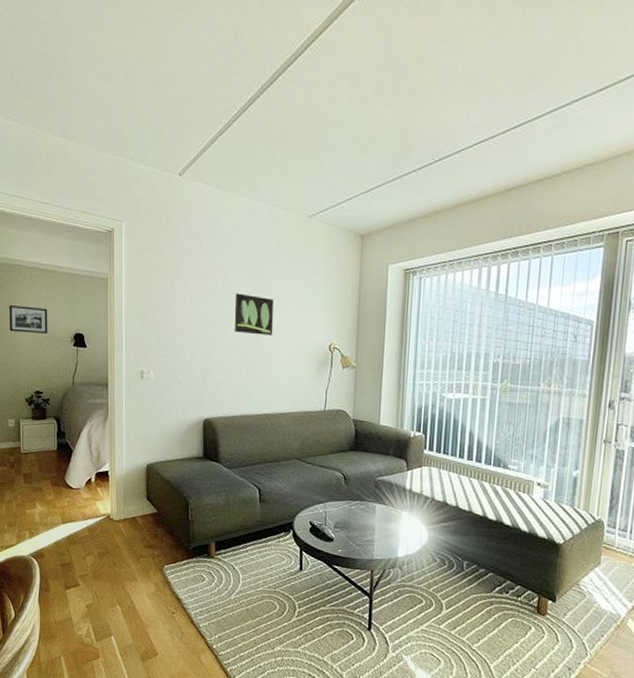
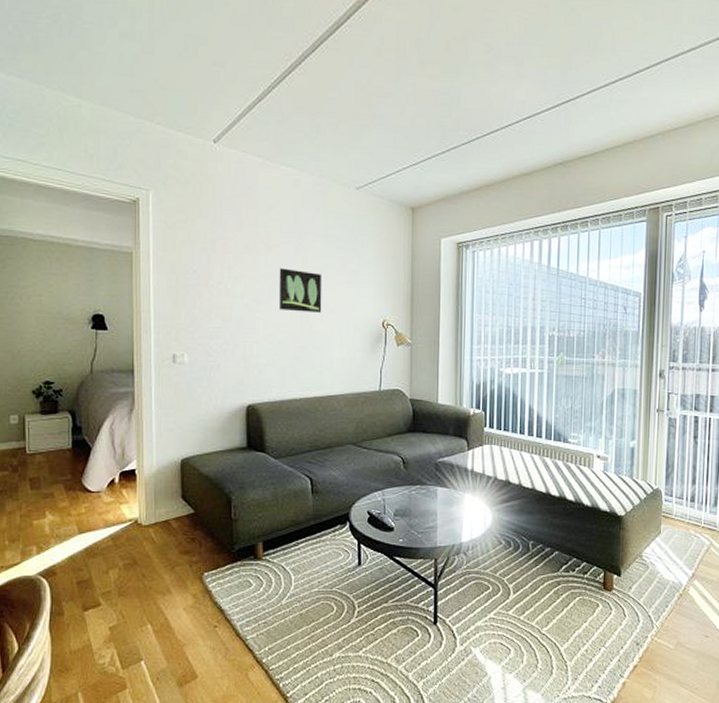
picture frame: present [9,305,48,334] -> none [11,284,60,315]

